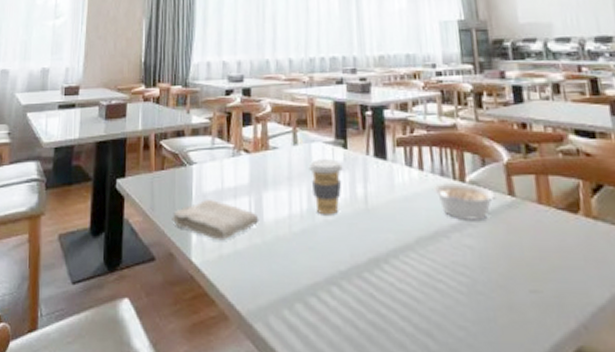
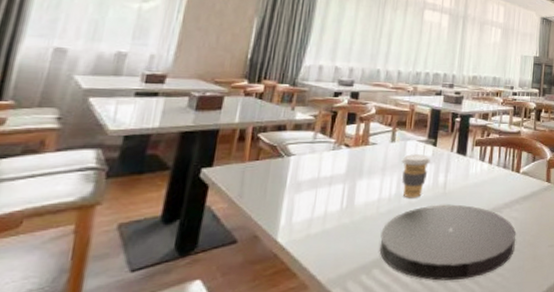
washcloth: present [172,198,259,241] -> none [261,186,351,222]
plate: none [298,224,477,329] -> present [379,204,516,281]
legume: present [432,182,496,220] -> none [496,172,538,199]

